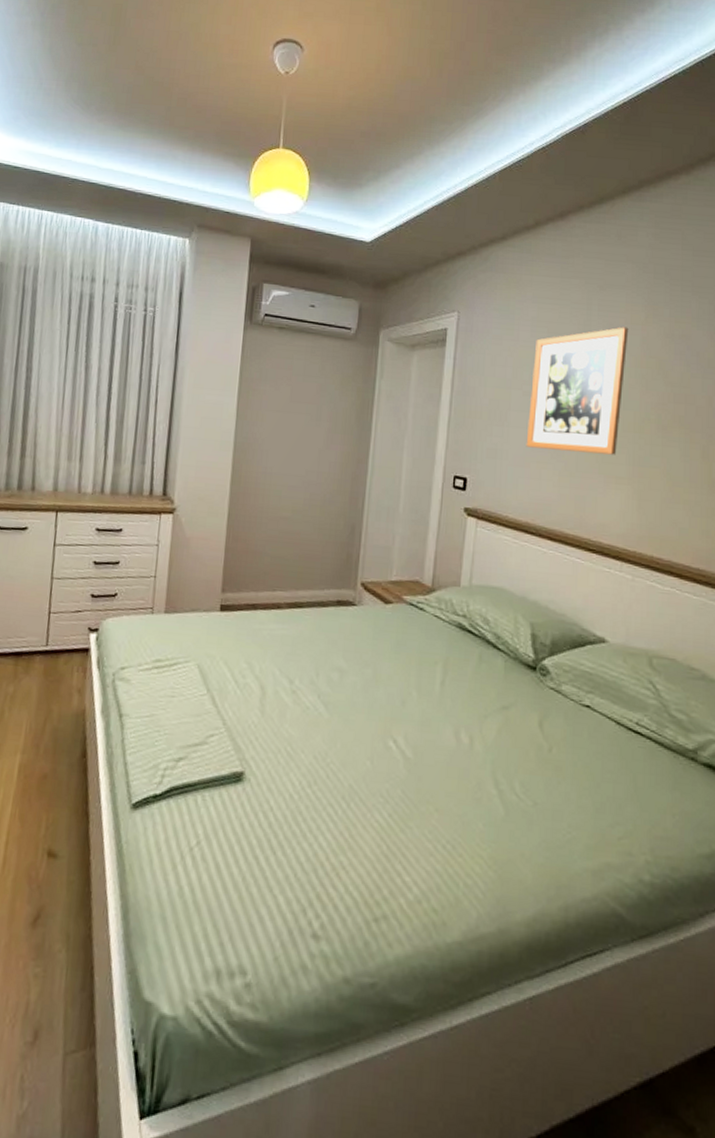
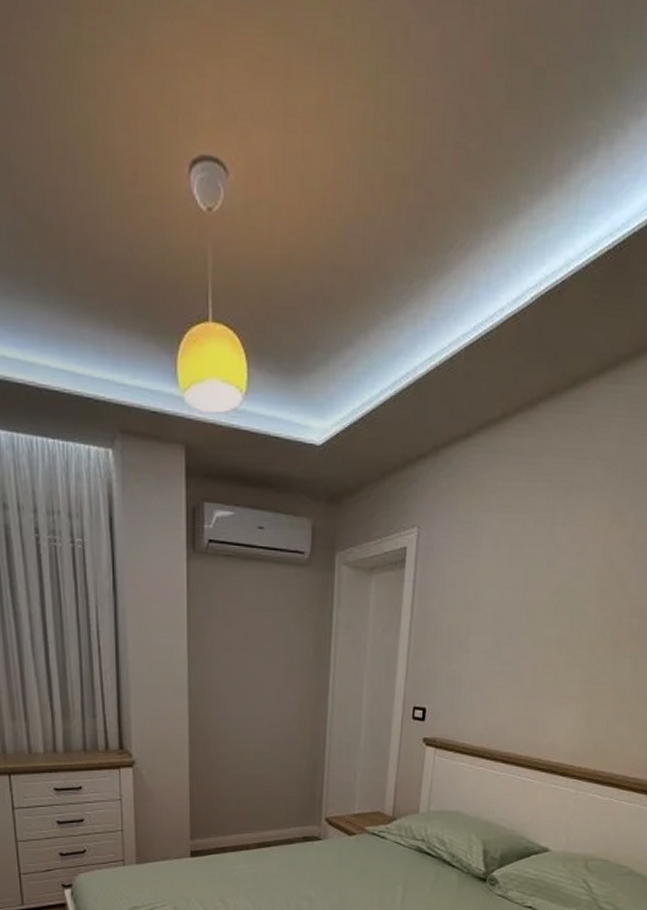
wall art: present [526,327,629,455] -> none [484,536,592,675]

